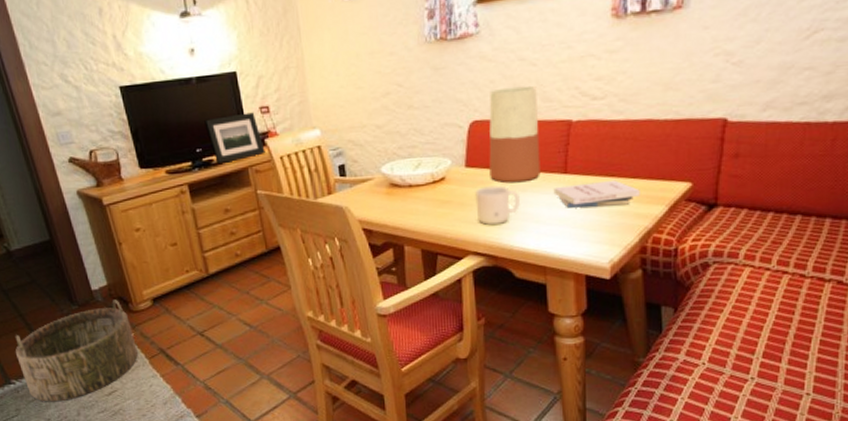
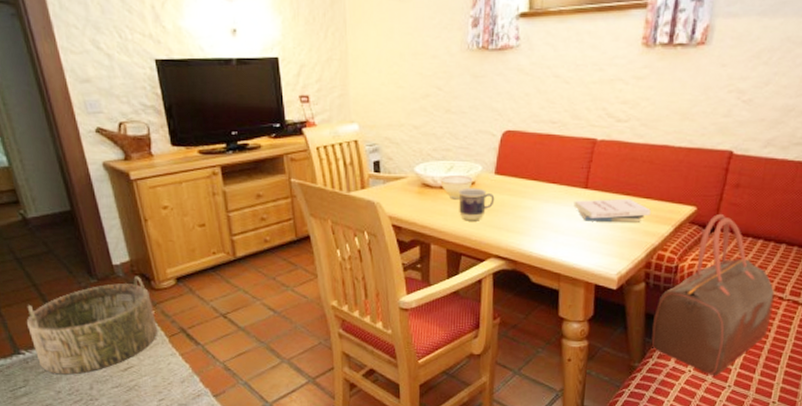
picture frame: present [204,112,265,163] -> none [242,100,302,148]
bowl: none [408,170,443,198] -> present [440,174,473,200]
cup: none [428,183,468,219] -> present [458,187,495,221]
mug: present [475,185,520,225] -> none [501,194,542,231]
vase: present [489,85,540,183] -> none [517,101,568,194]
handbag: none [654,187,794,368] -> present [651,213,775,376]

